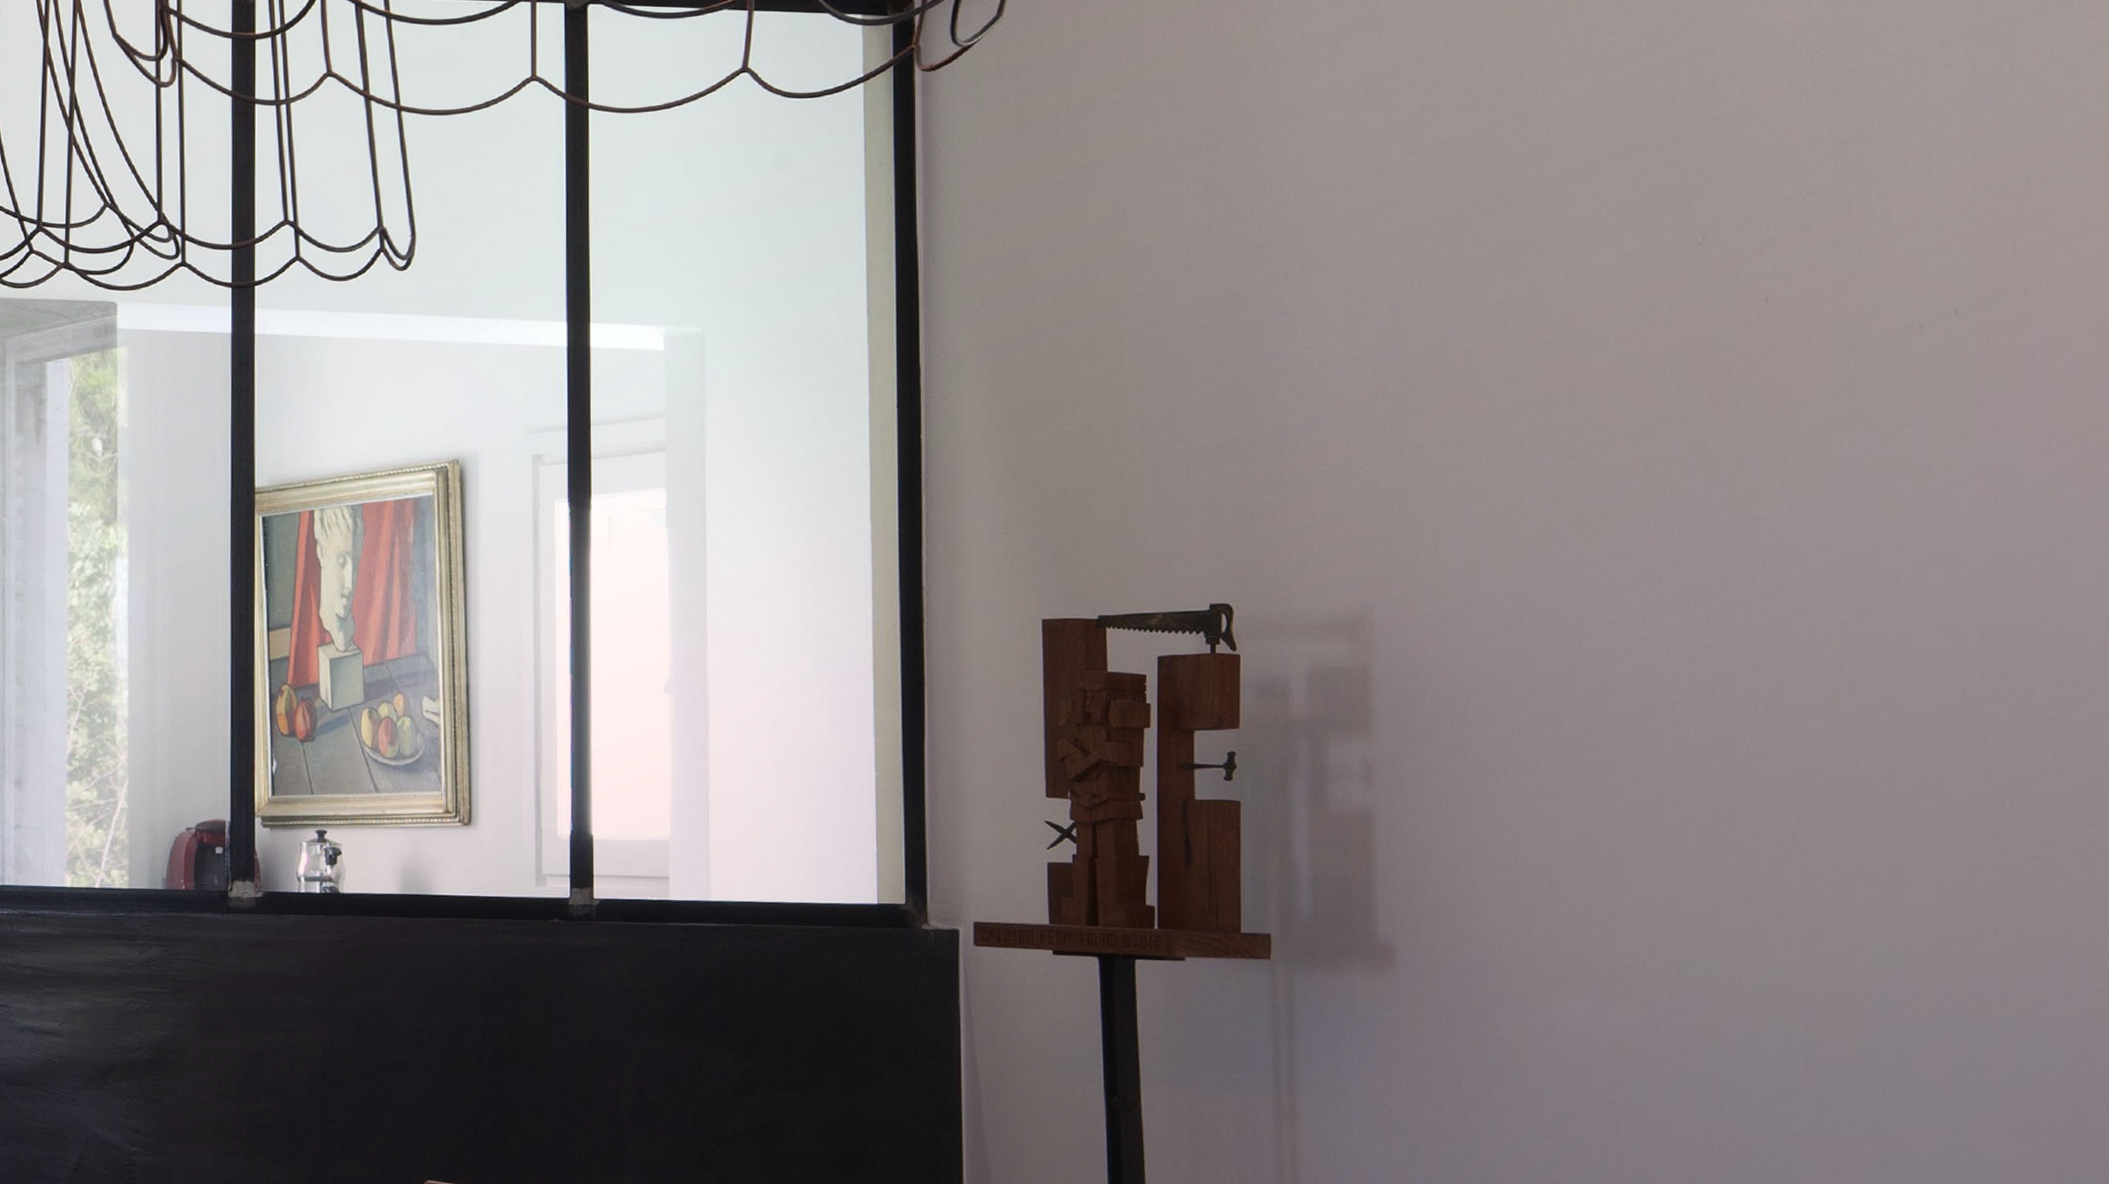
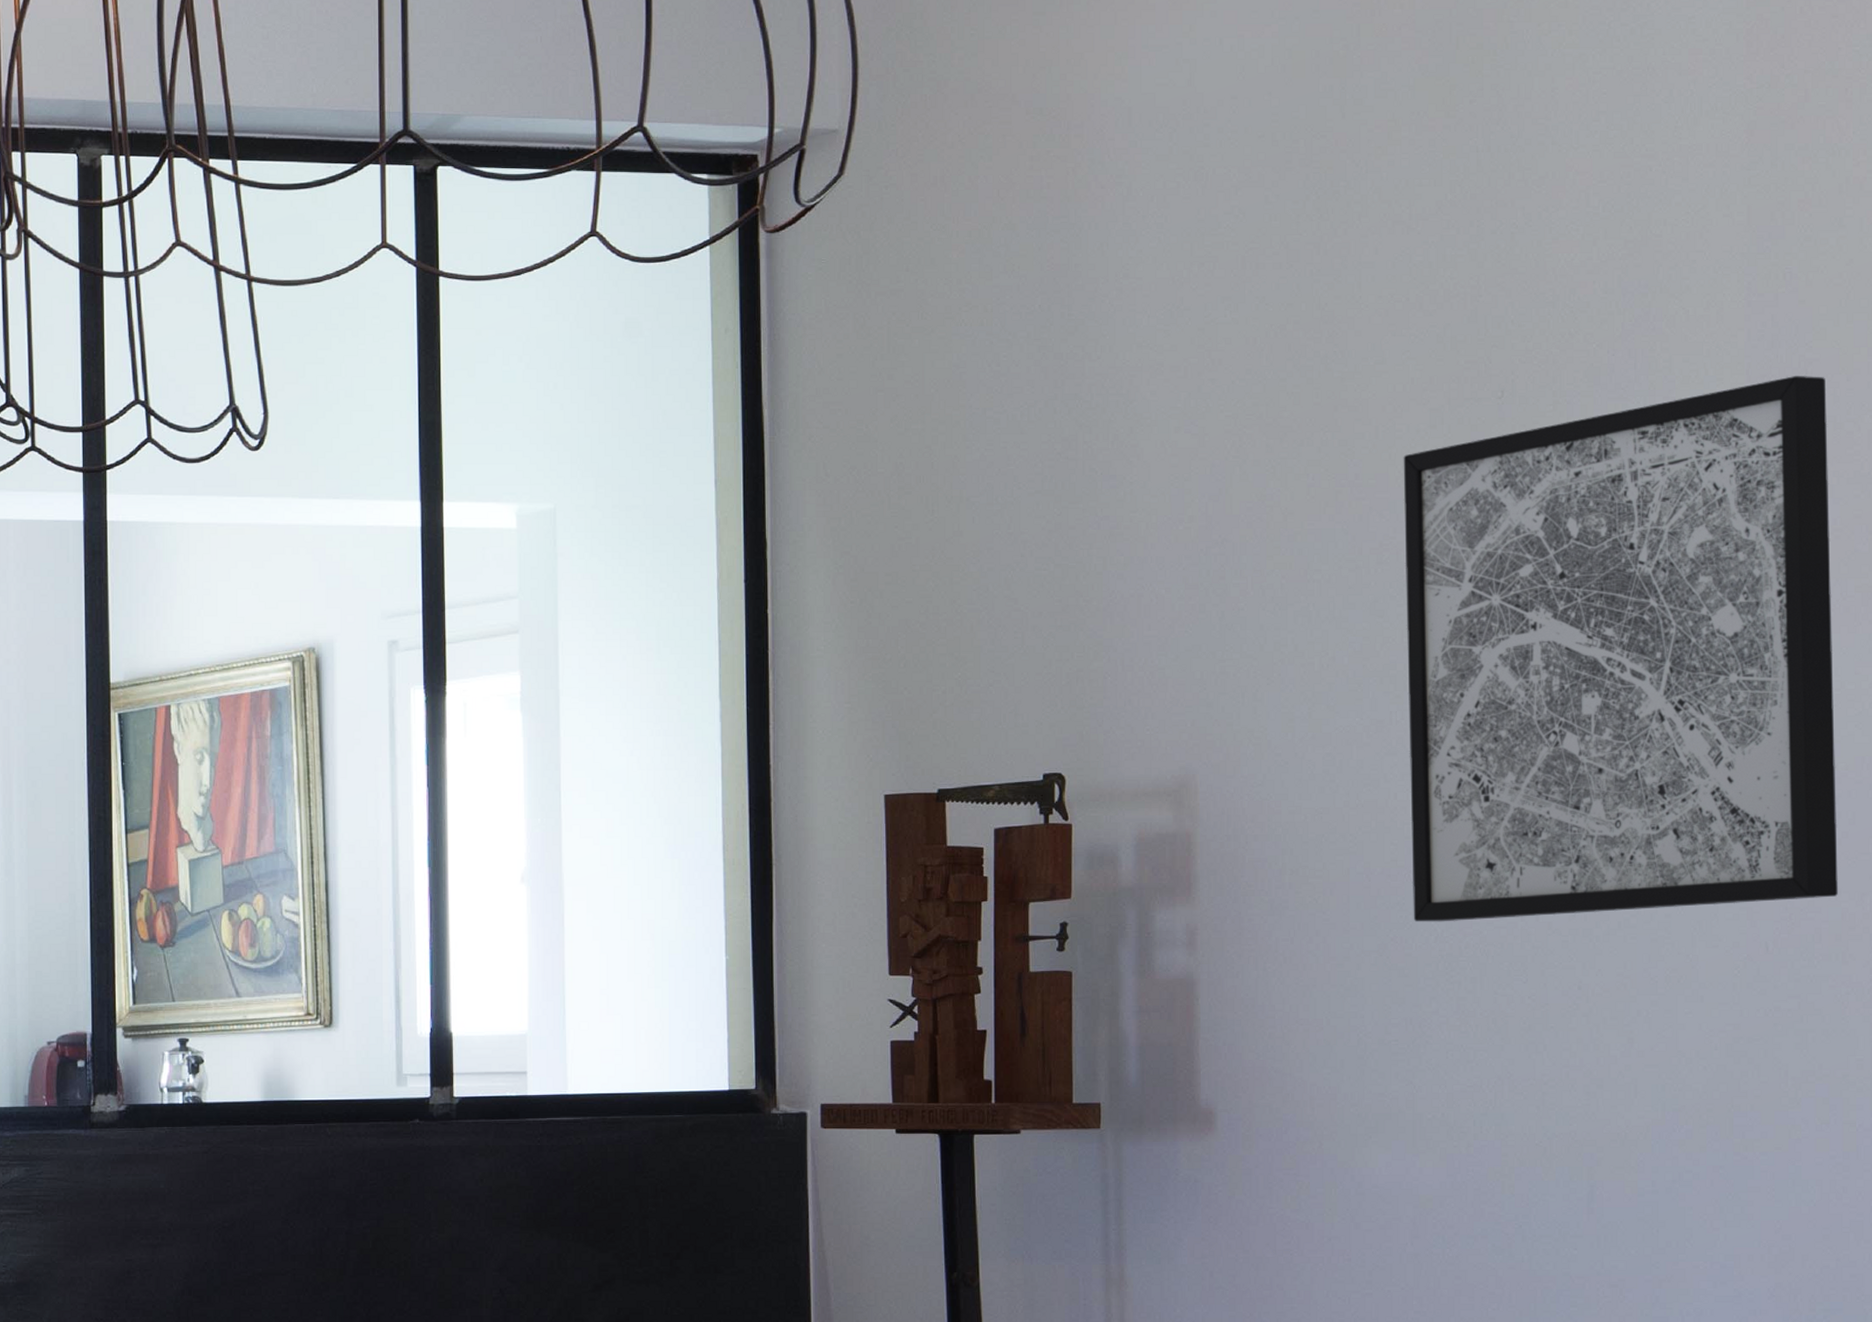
wall art: none [1595,228,2083,767] -> present [1403,376,1838,922]

